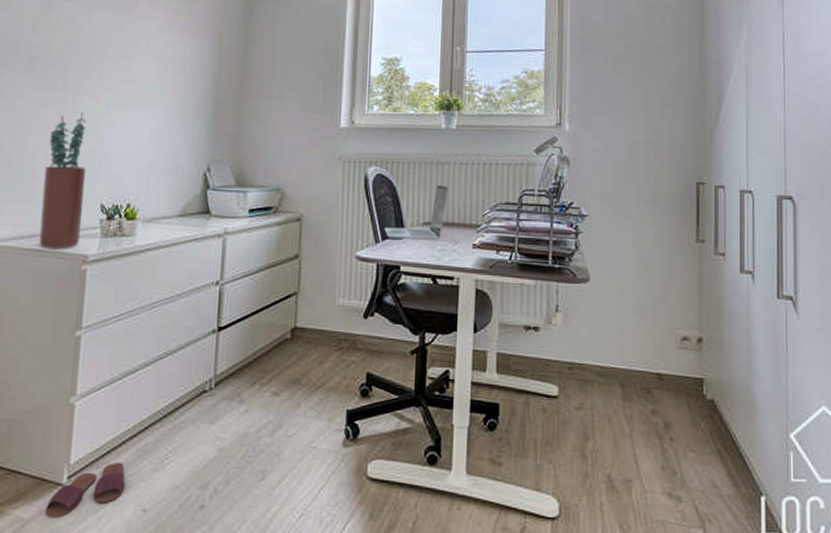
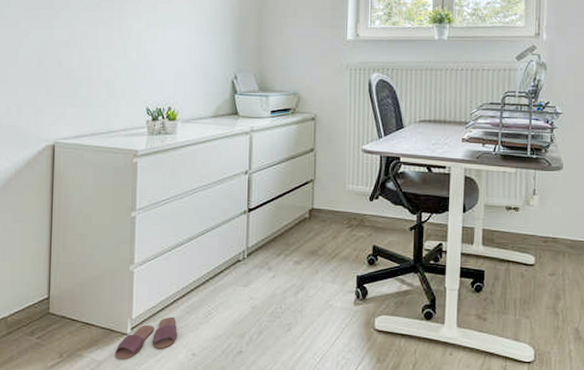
vase: present [39,111,87,250] -> none [97,29,133,146]
laptop: present [384,185,449,240] -> none [386,89,442,135]

